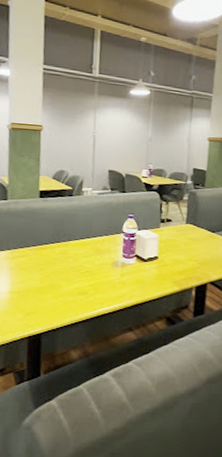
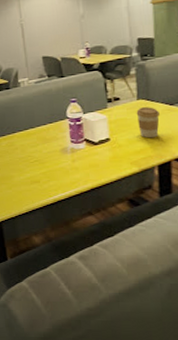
coffee cup: none [183,231,203,261] -> present [136,107,159,138]

